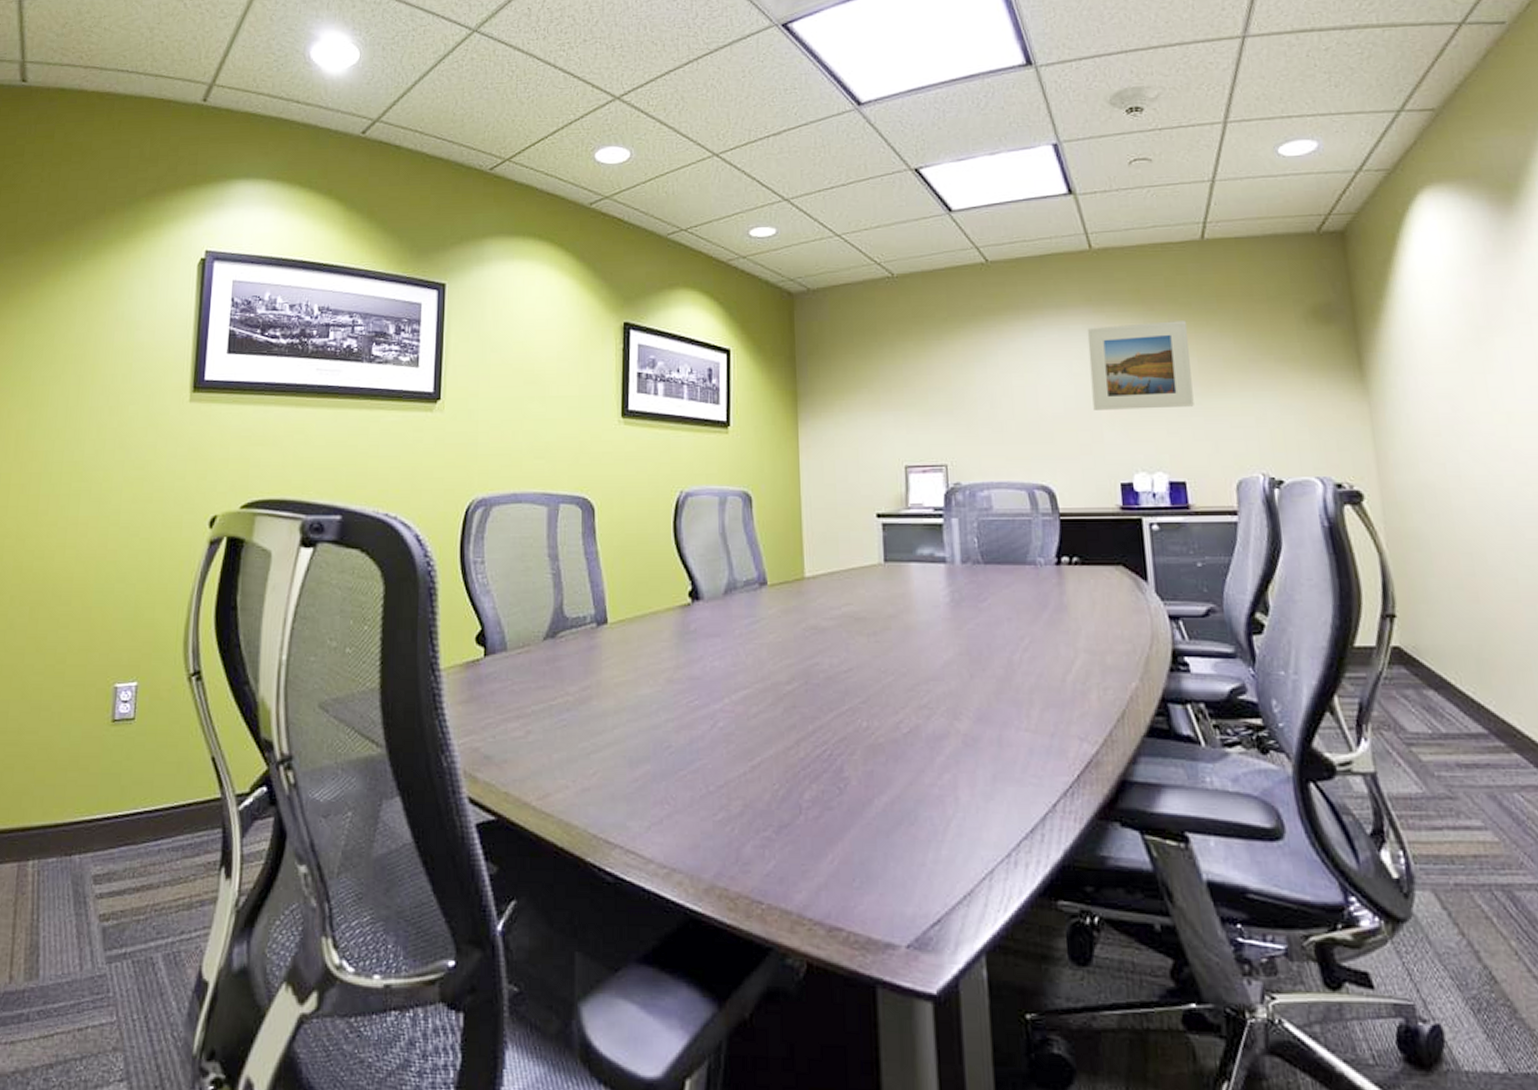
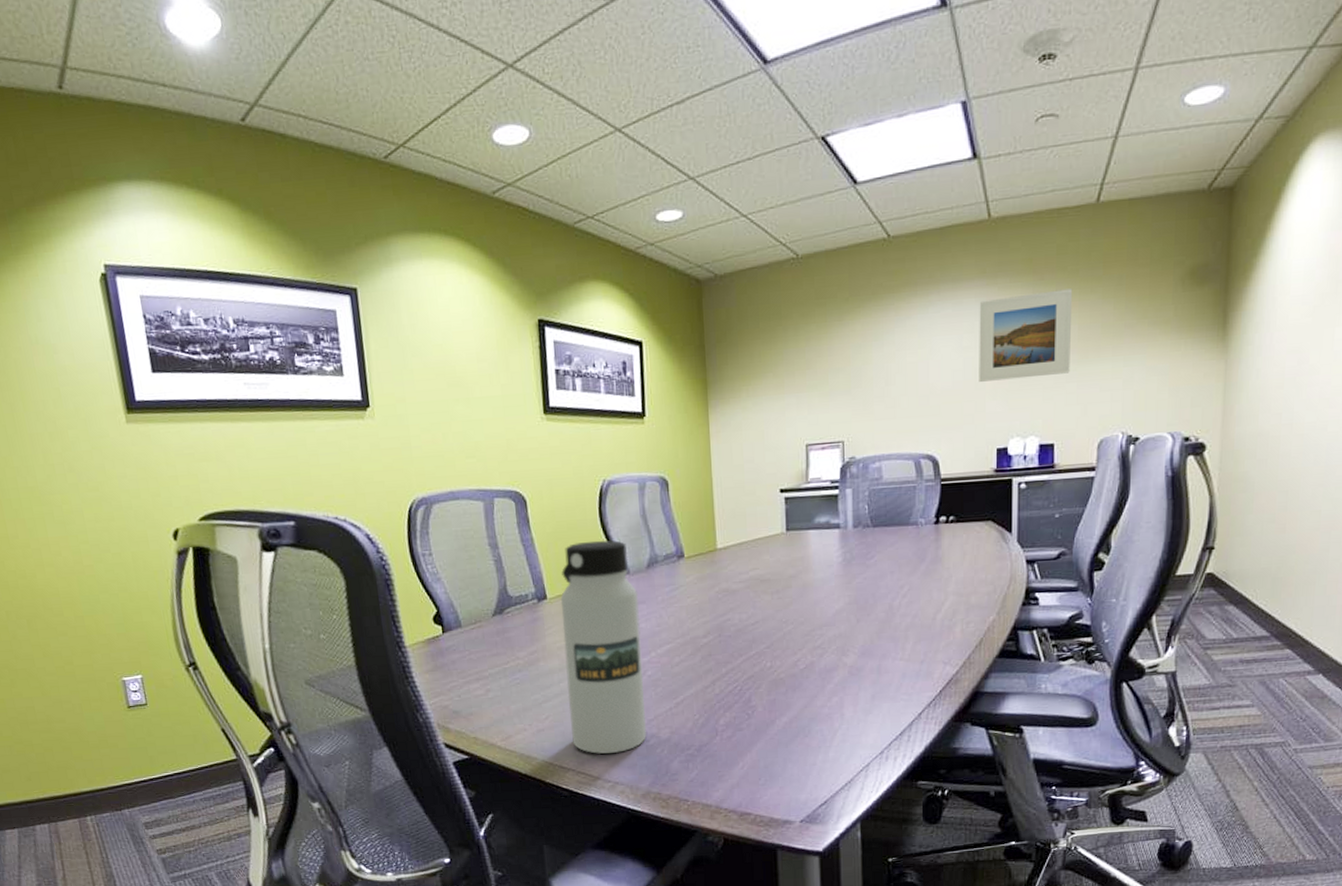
water bottle: none [622,558,714,828] -> present [560,540,647,754]

